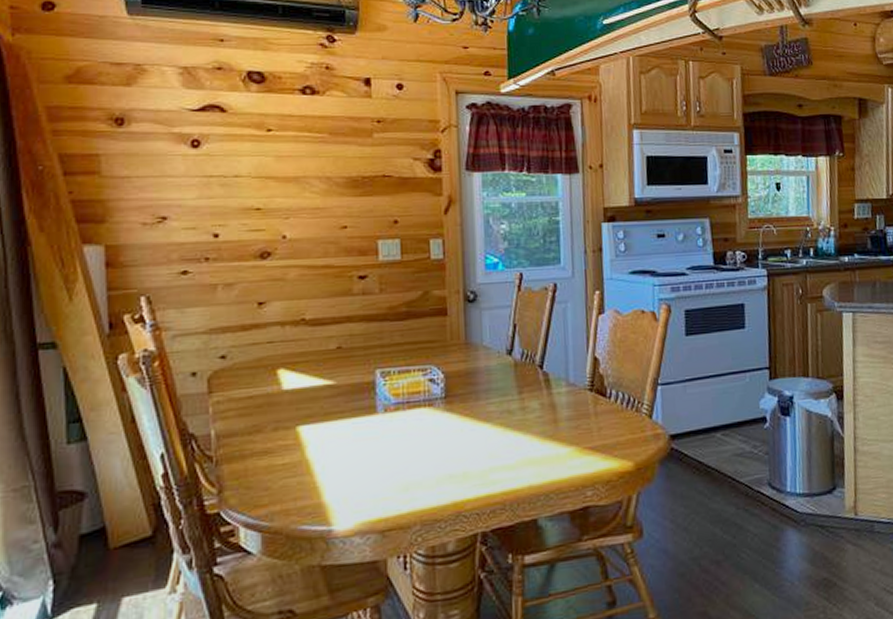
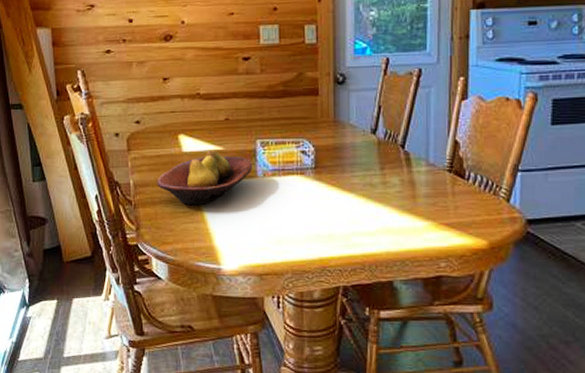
fruit bowl: none [248,385,372,456] -> present [157,150,253,206]

